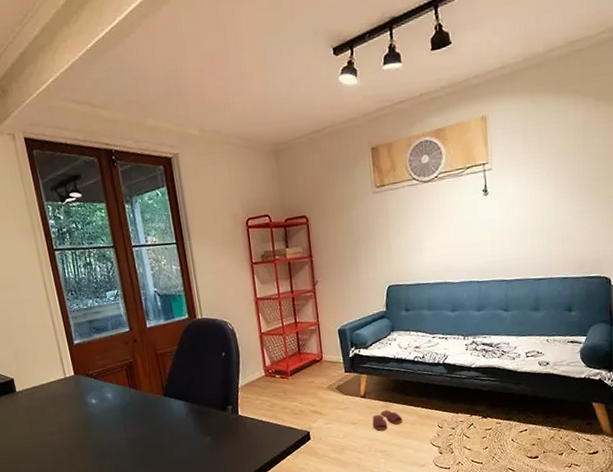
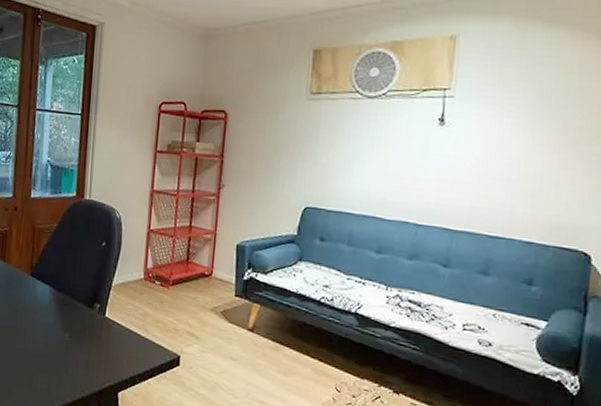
slippers: present [372,410,403,431] -> none [255,352,293,377]

